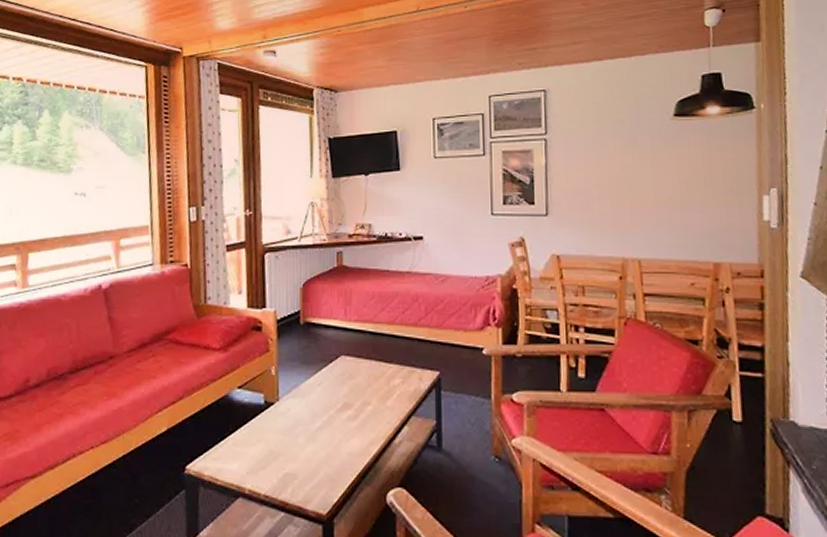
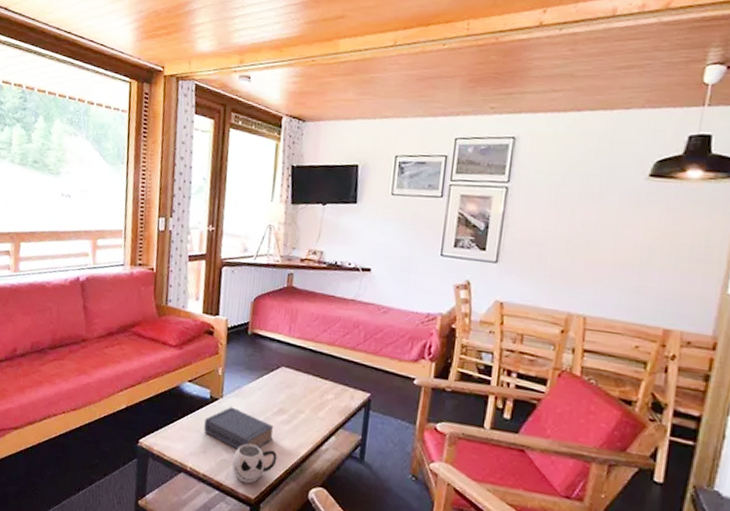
book: none [261,410,340,459] -> present [203,407,274,450]
mug: none [296,450,347,498] -> present [231,443,278,484]

